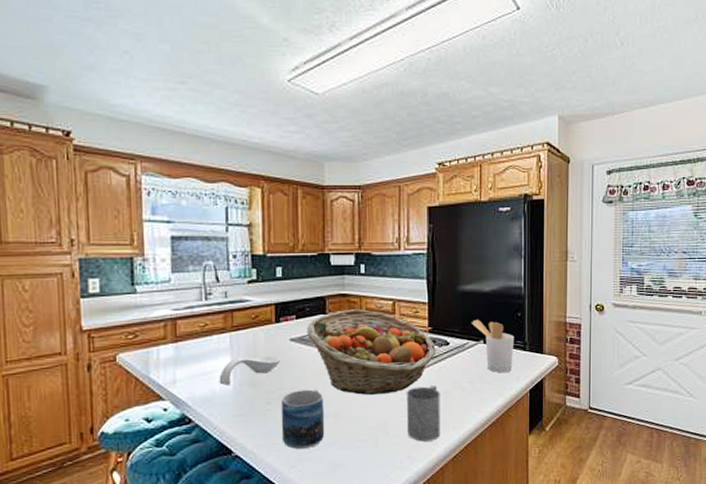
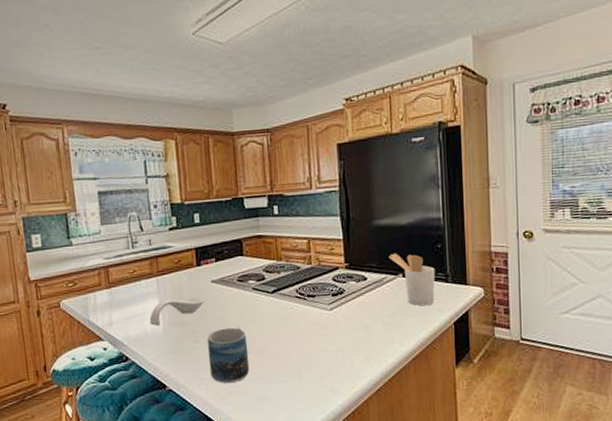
fruit basket: present [306,309,436,395] -> none [225,249,354,331]
mug: present [406,384,441,442] -> none [326,319,363,375]

